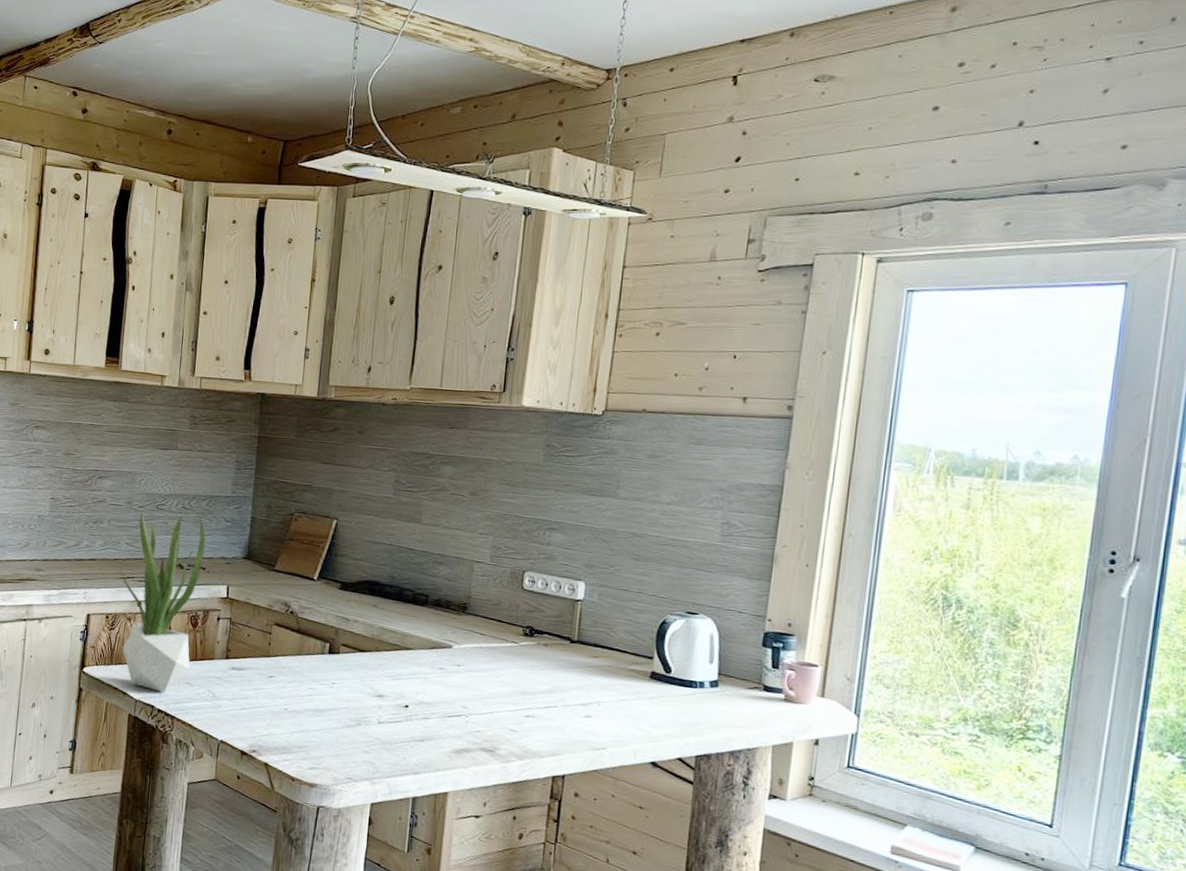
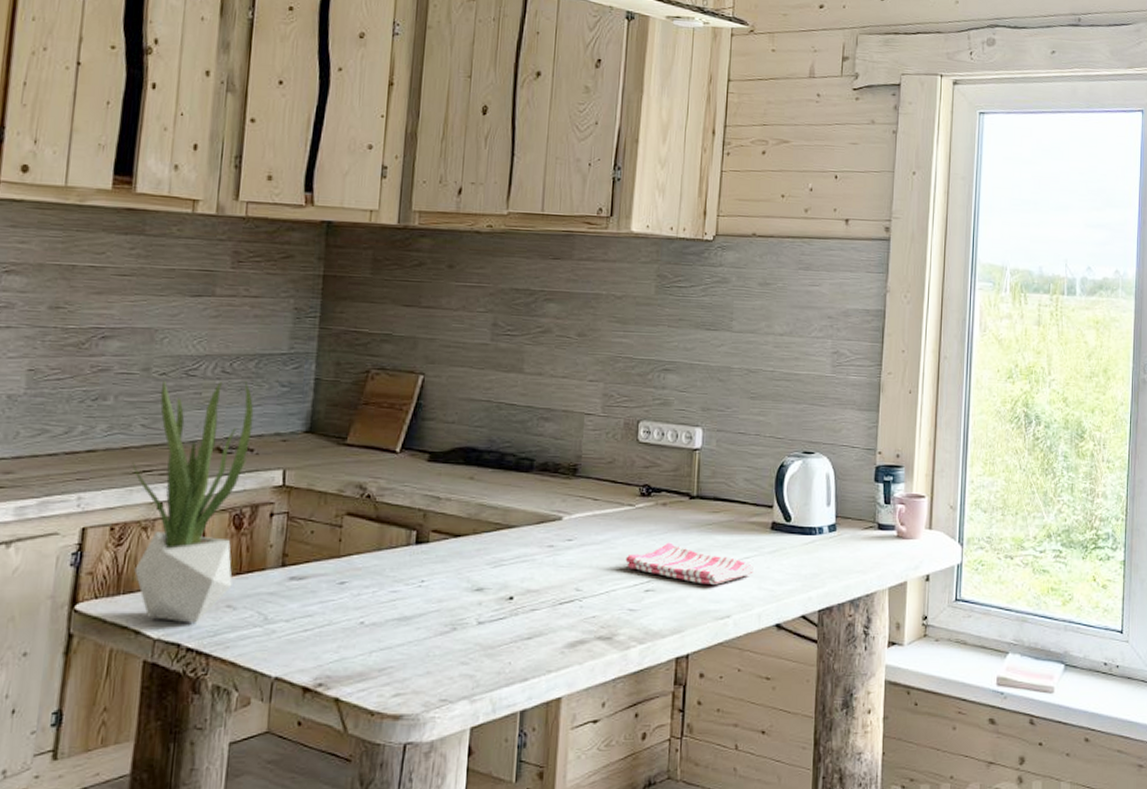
dish towel: none [508,677,632,720] -> present [625,542,755,585]

